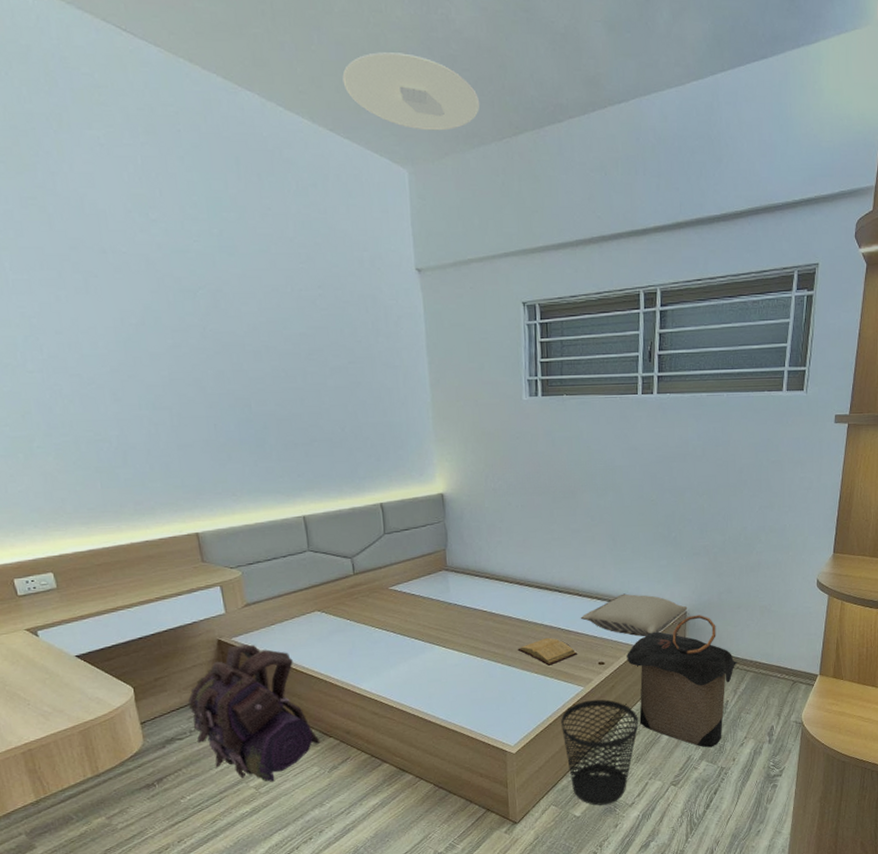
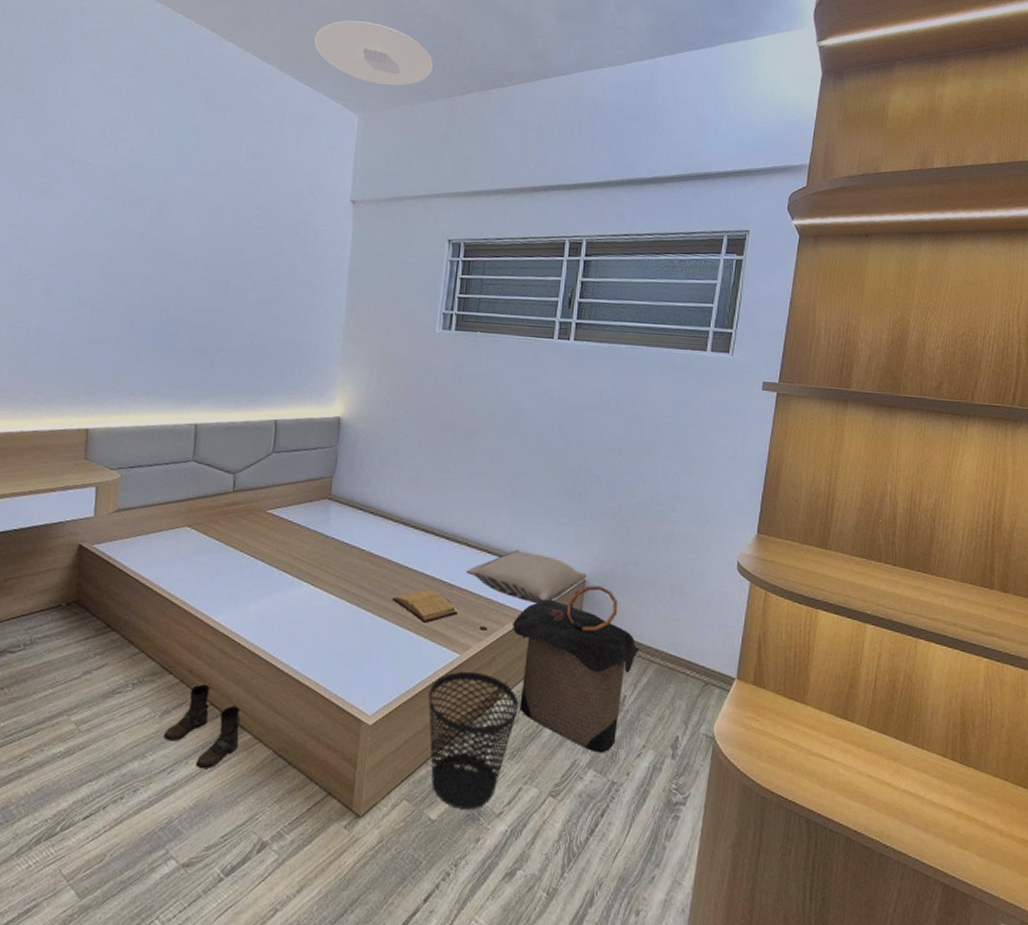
backpack: present [188,644,321,782] -> none [29,553,159,719]
boots: none [335,742,403,807] -> present [163,685,240,768]

